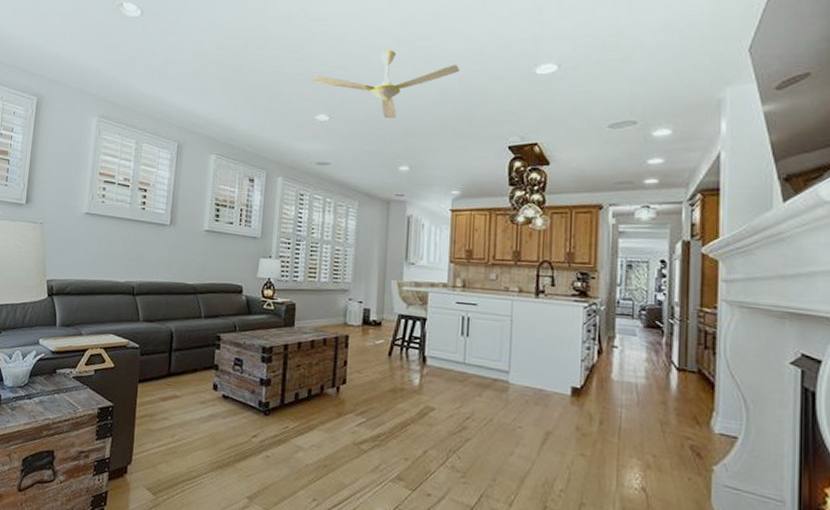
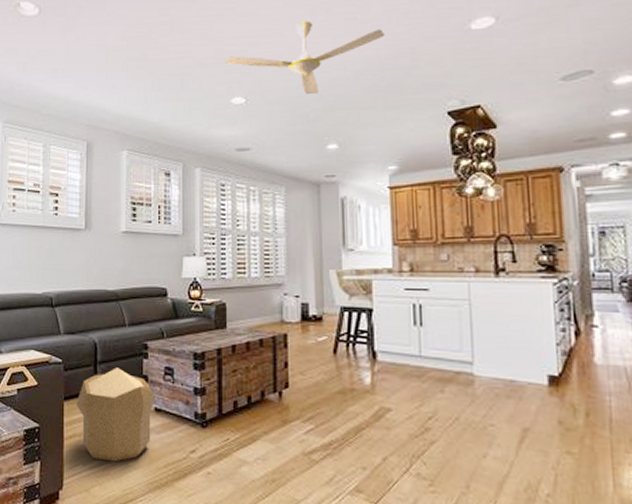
pouf: none [149,355,224,442] -> present [76,367,155,462]

